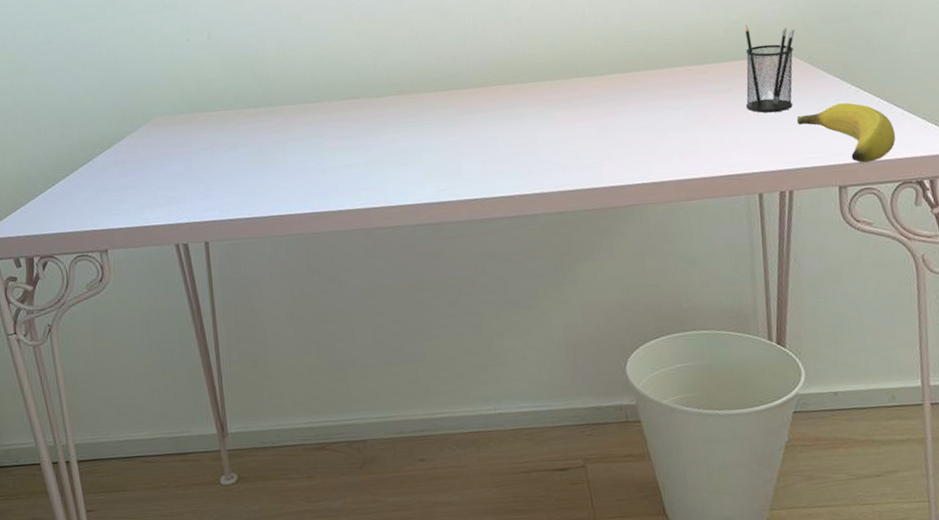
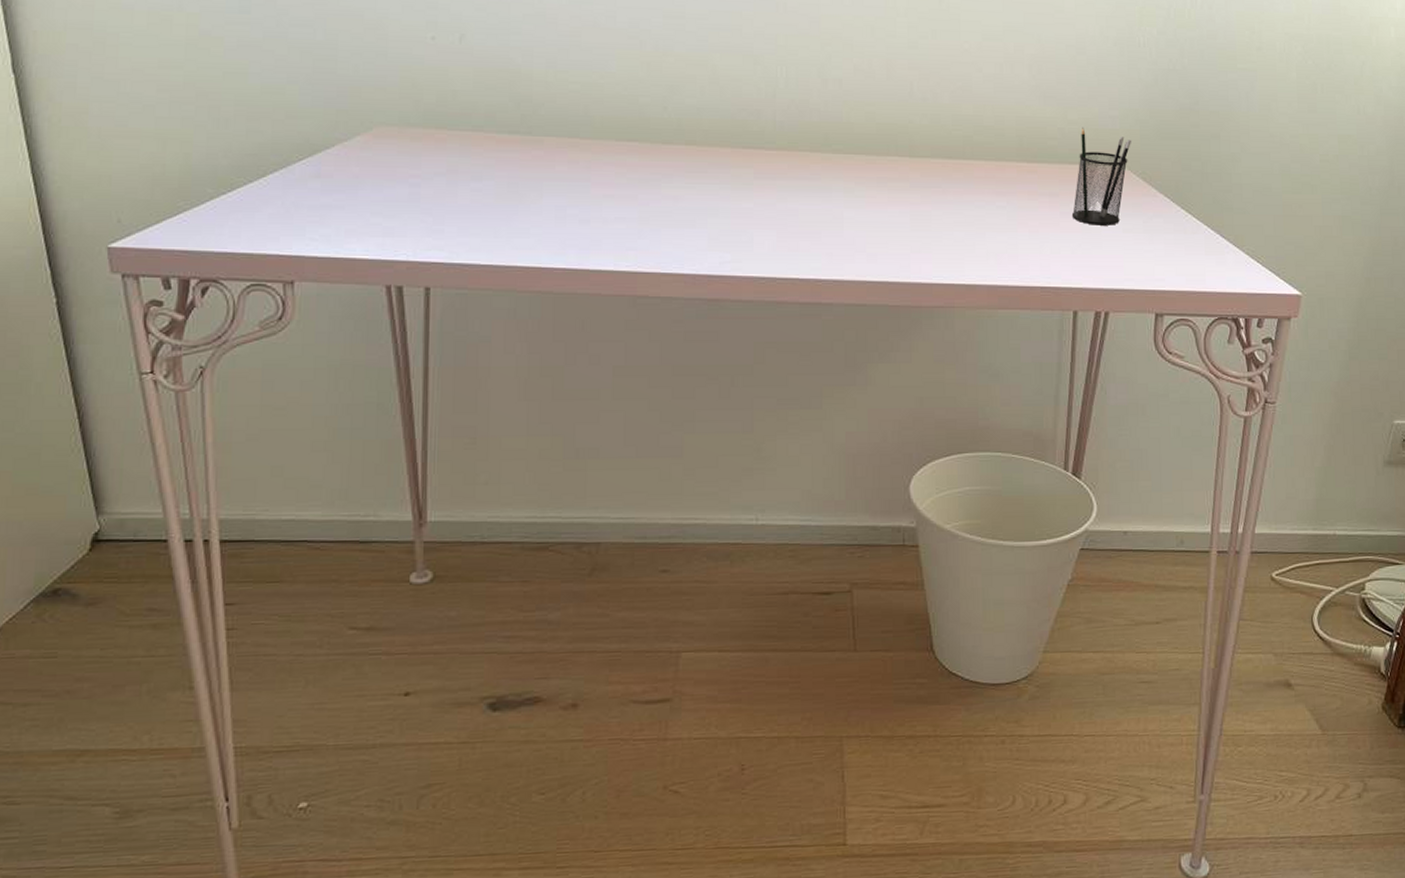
banana: present [796,102,896,163] -> none [1121,226,1218,292]

